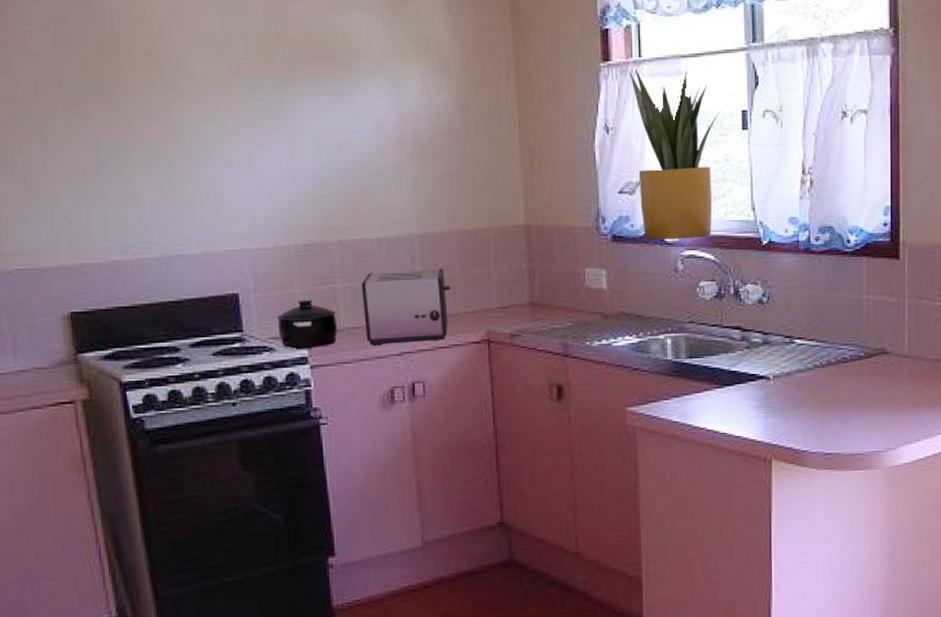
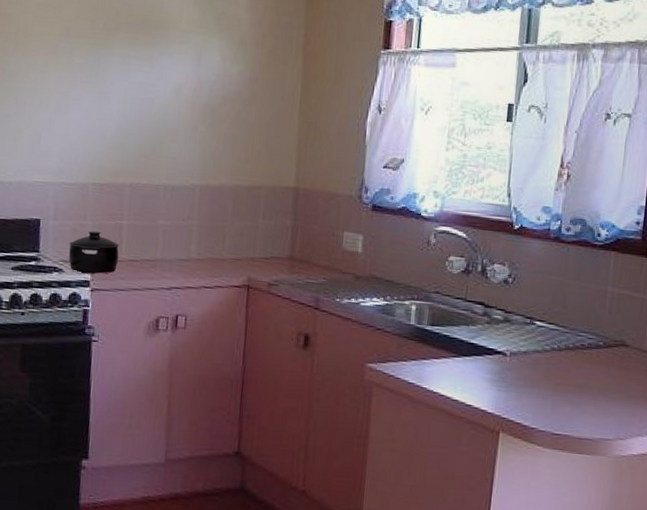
toaster: present [361,269,451,346] -> none [142,214,221,281]
planter: present [629,64,722,240] -> none [402,57,489,216]

